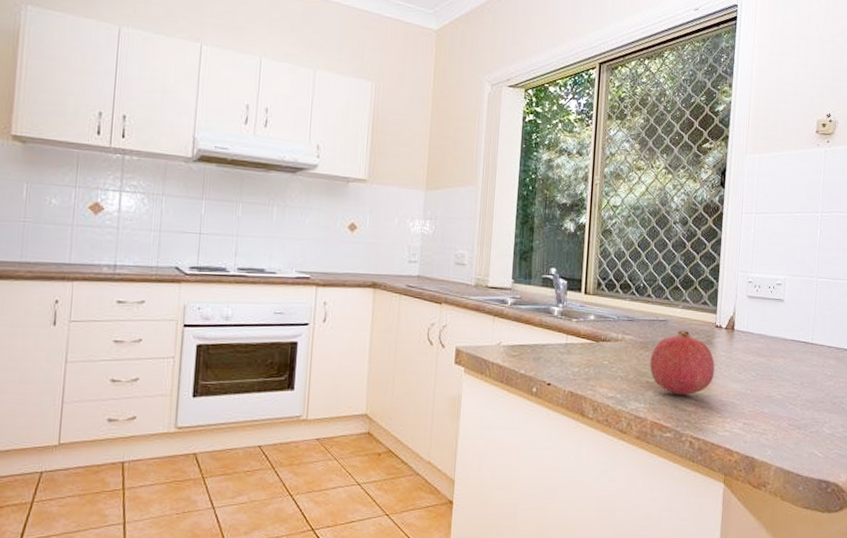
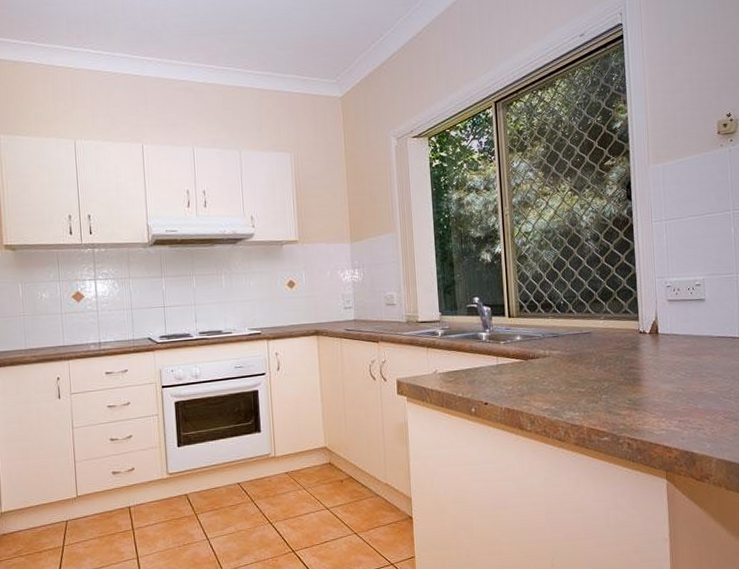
fruit: present [650,330,715,395] -> none [579,339,644,400]

